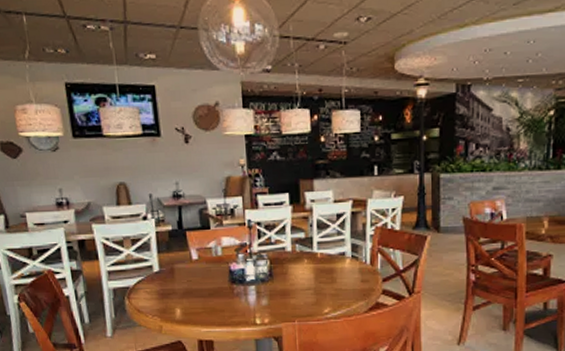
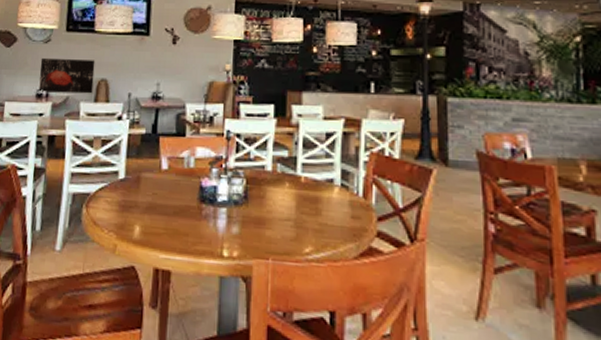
wall art: none [52,165,114,202] -> present [39,57,95,94]

